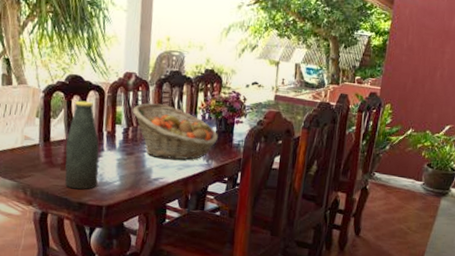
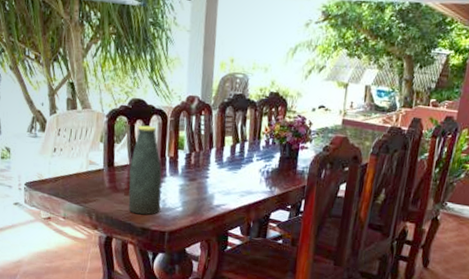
fruit basket: present [132,103,219,160] -> none [195,127,283,187]

